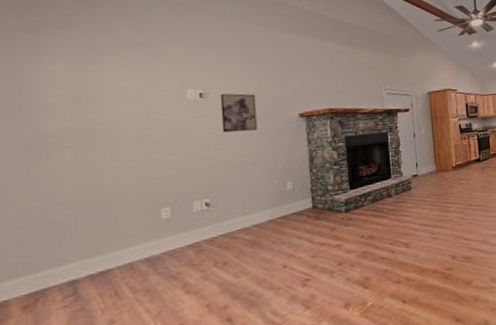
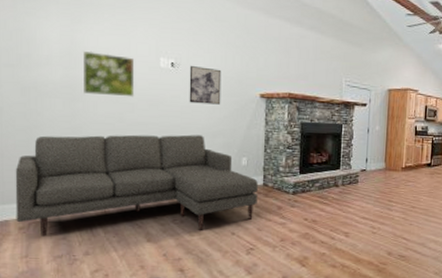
sofa: none [16,165,308,312] -> present [15,134,258,237]
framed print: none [97,92,160,139] -> present [83,50,135,97]

